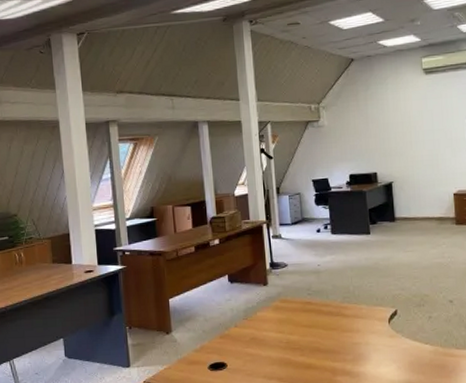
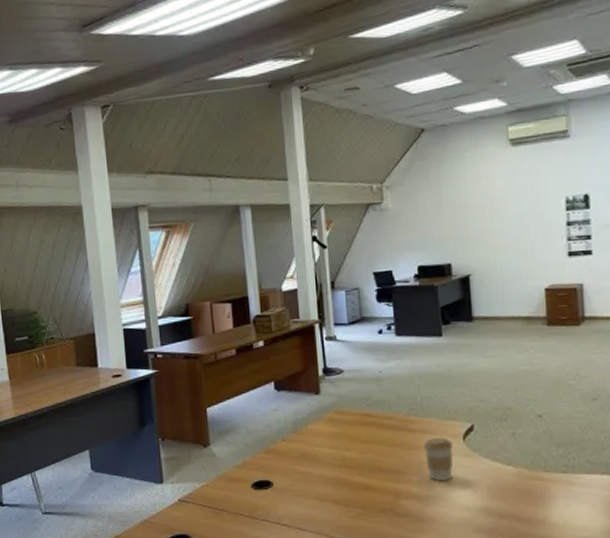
coffee cup: none [355,322,381,359] -> present [423,438,454,481]

